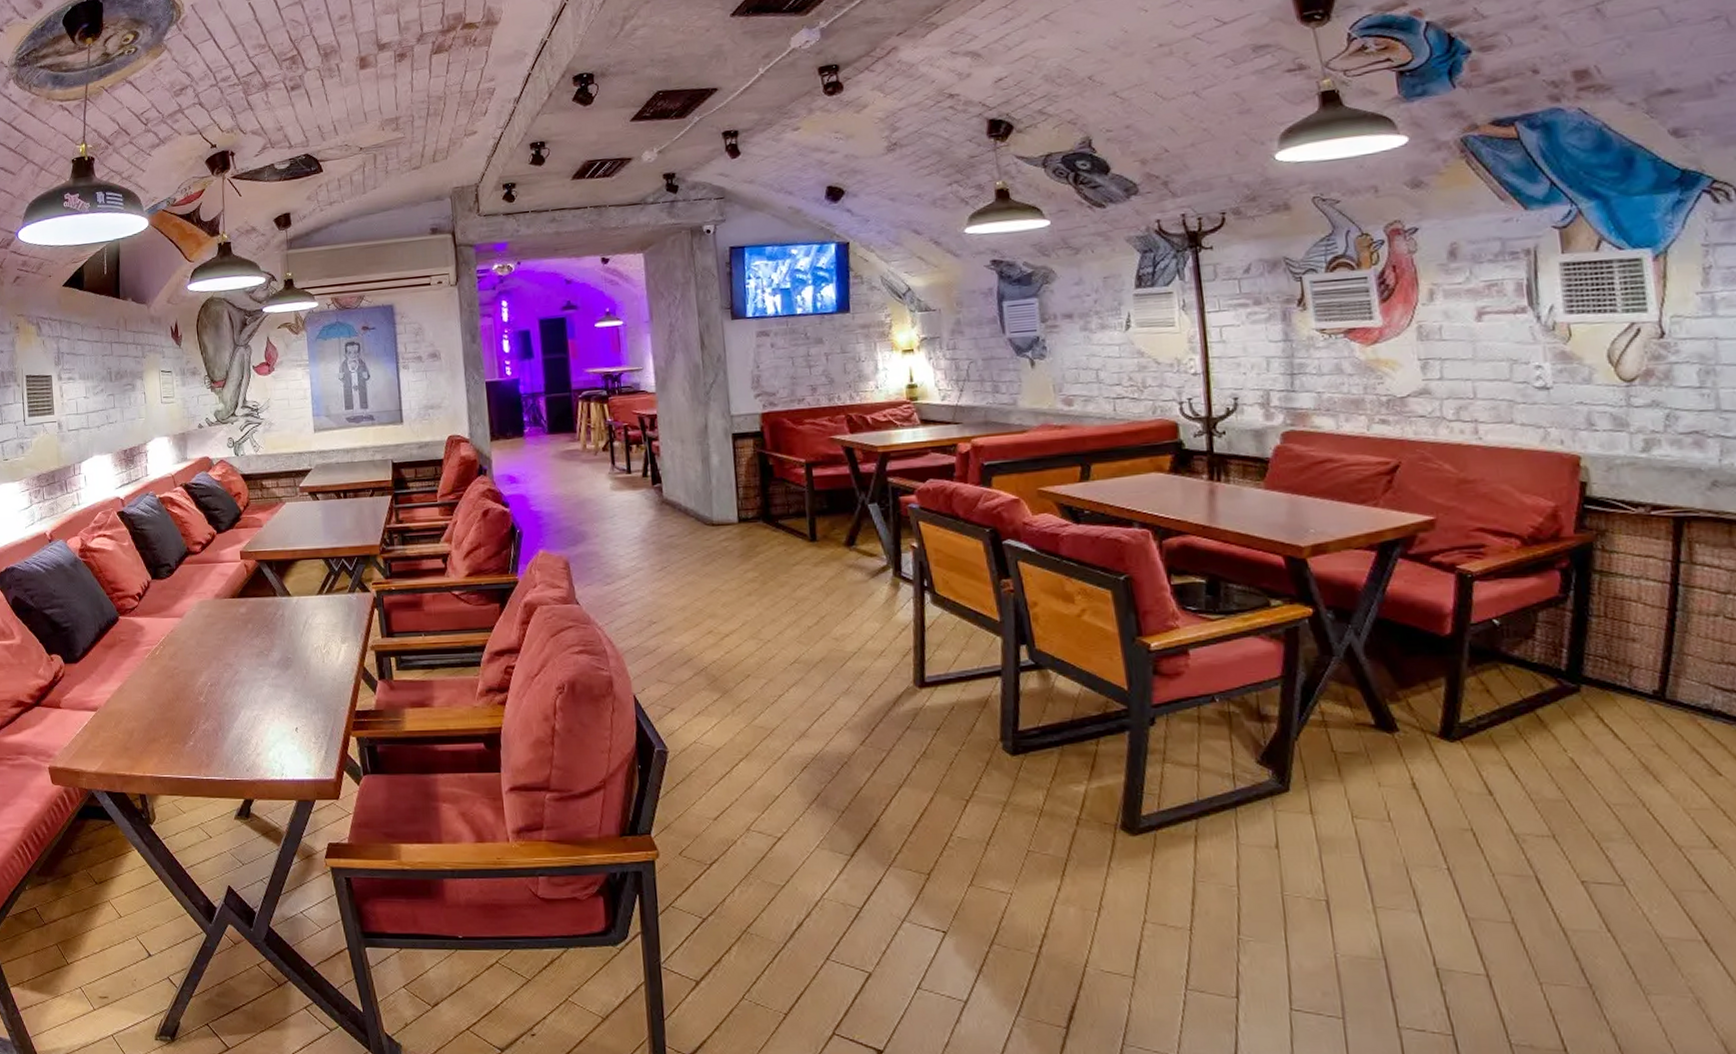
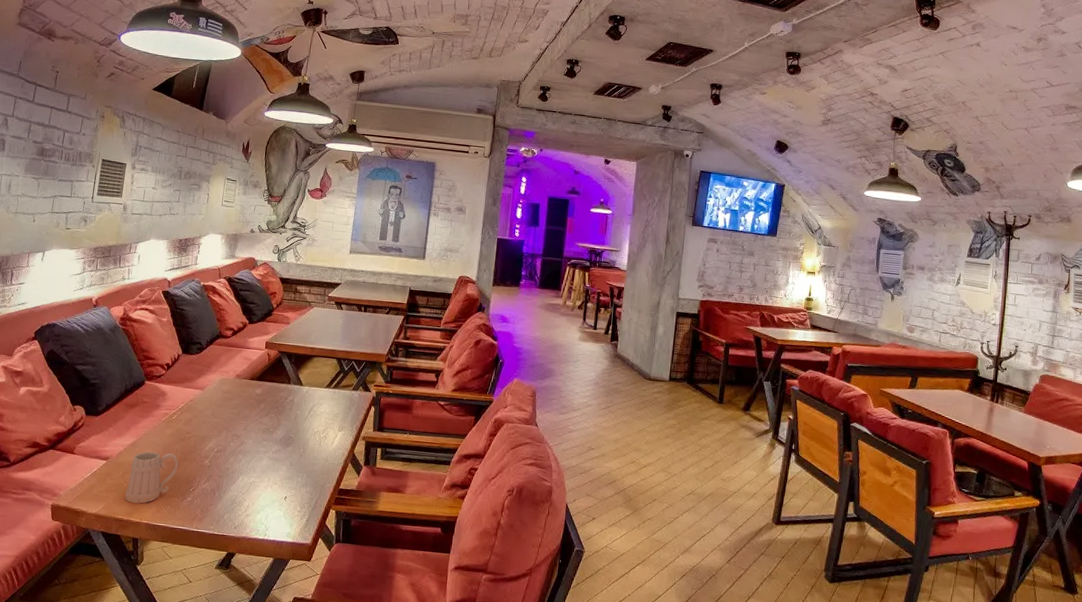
beer mug: none [122,695,173,755] -> present [125,451,179,504]

